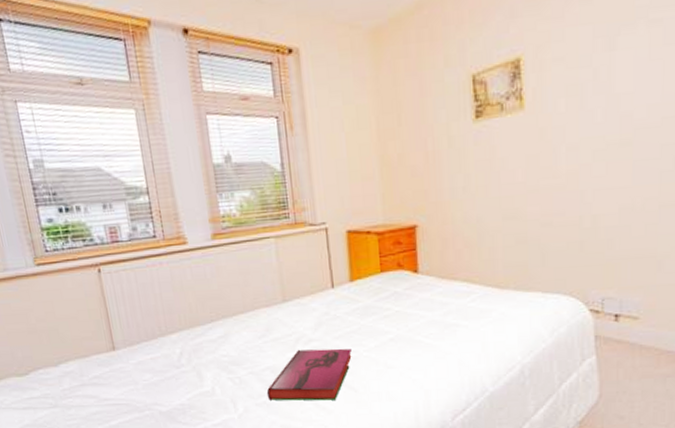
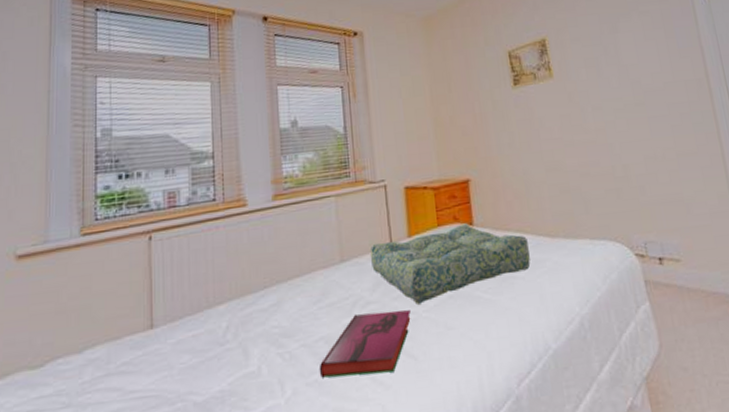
seat cushion: none [311,270,475,344] -> present [370,223,531,305]

